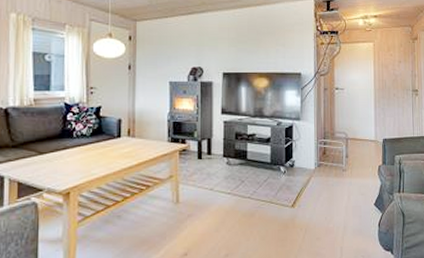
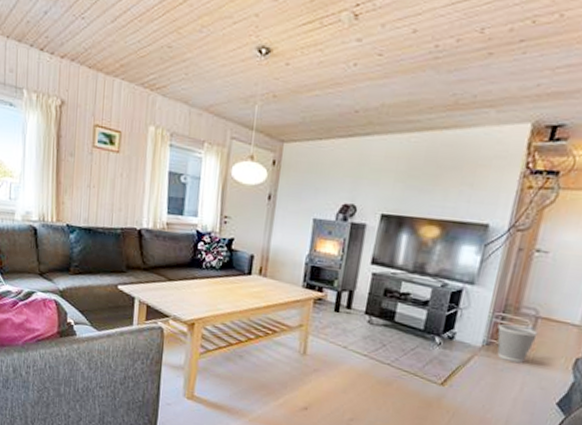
wastebasket: none [323,147,350,177] -> present [497,323,538,363]

